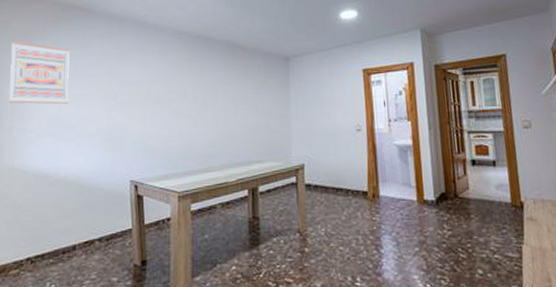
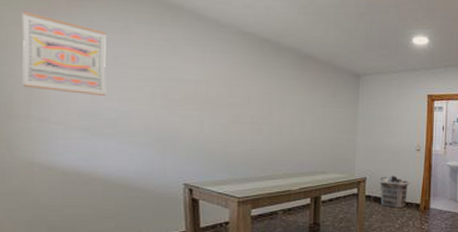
clothes hamper: none [317,160,353,198] -> present [378,175,410,209]

